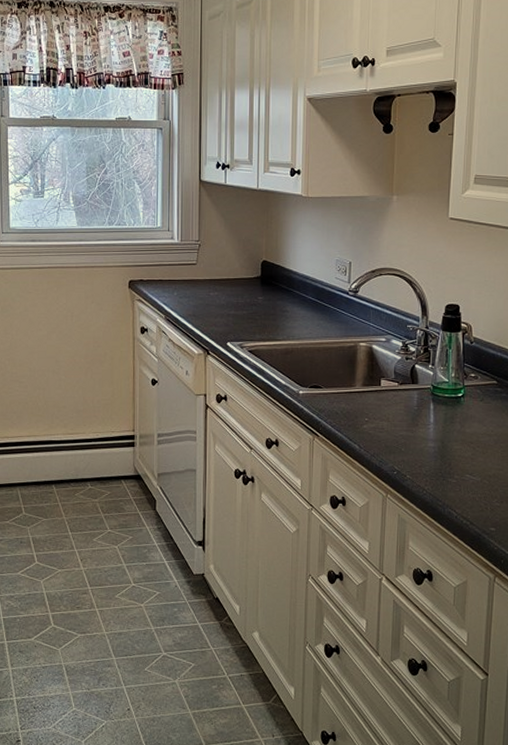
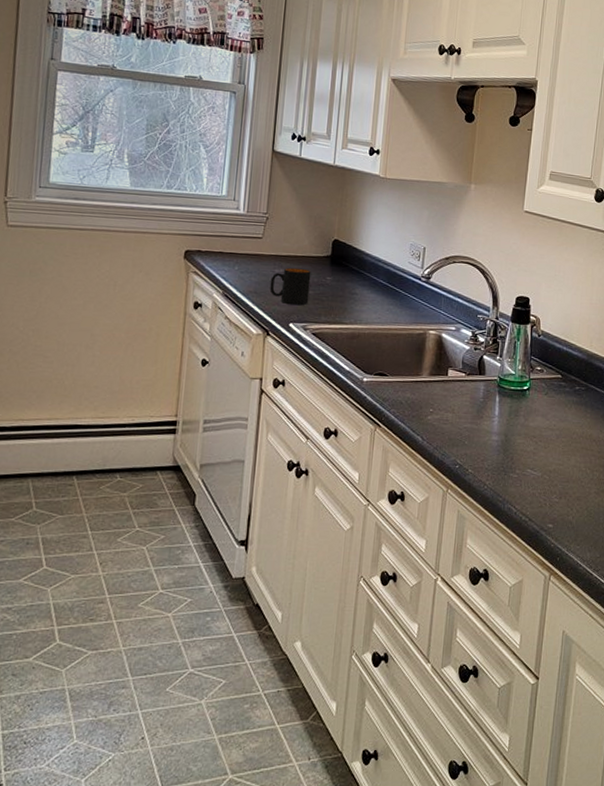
mug: none [207,290,244,325] -> present [269,267,311,306]

